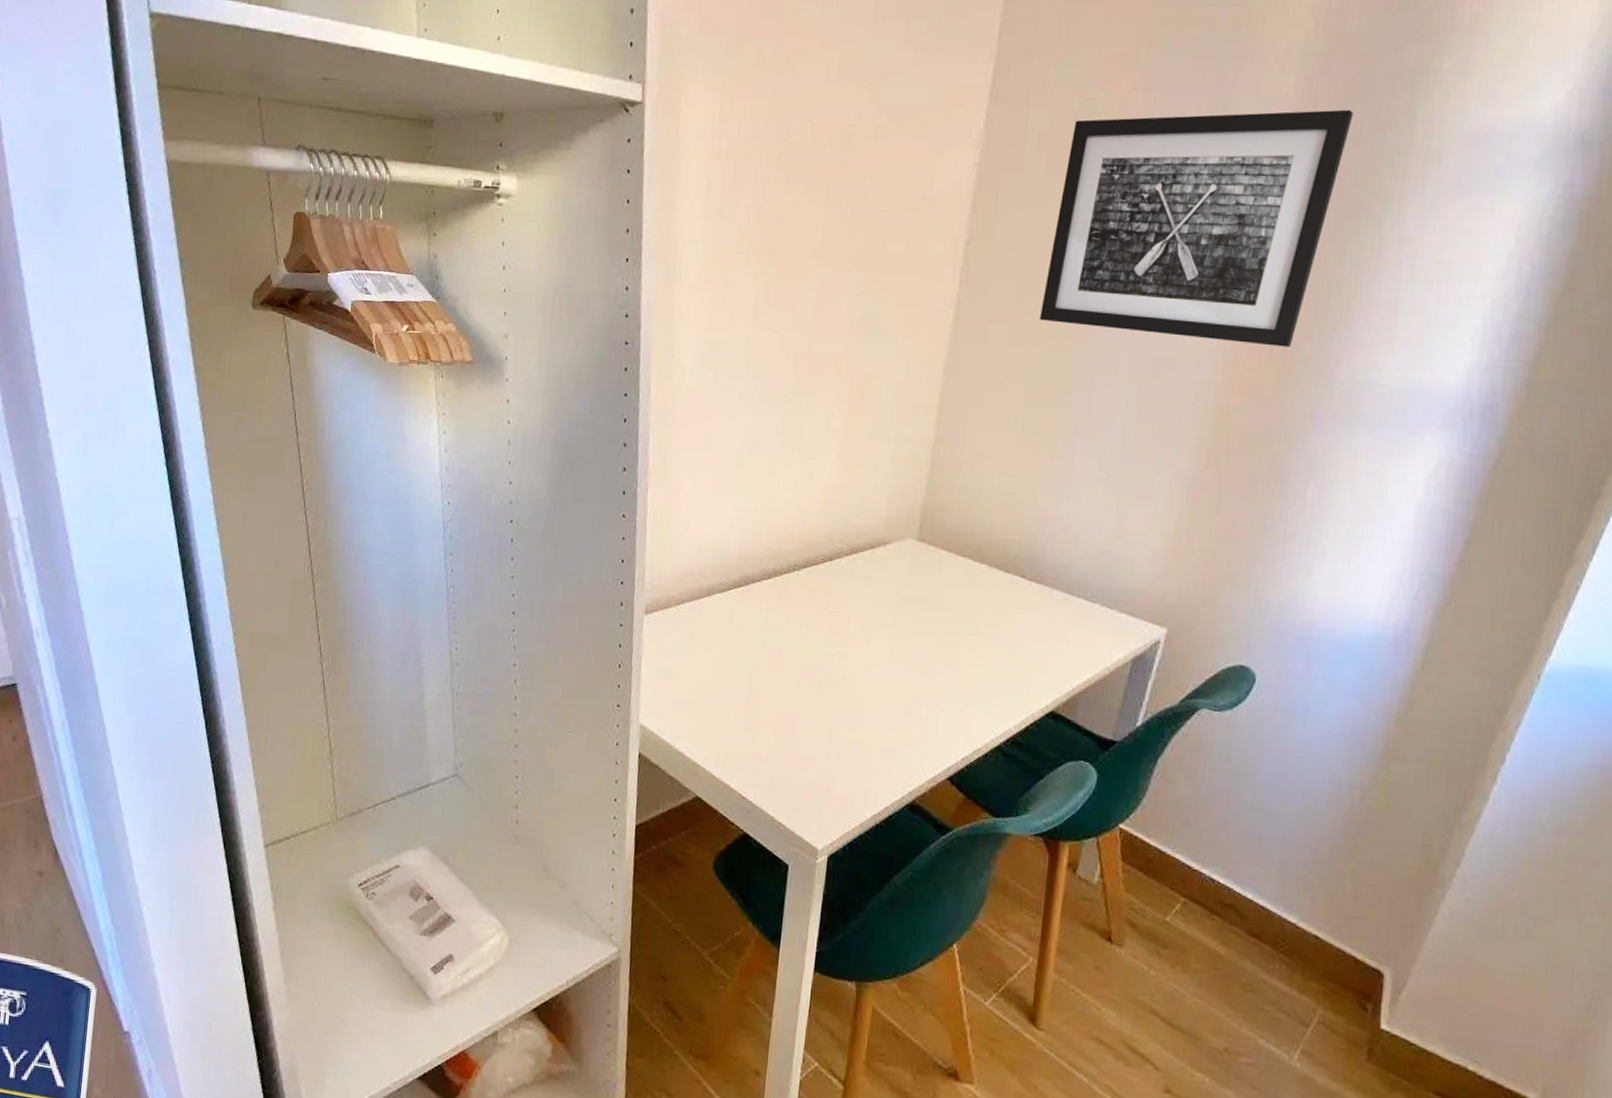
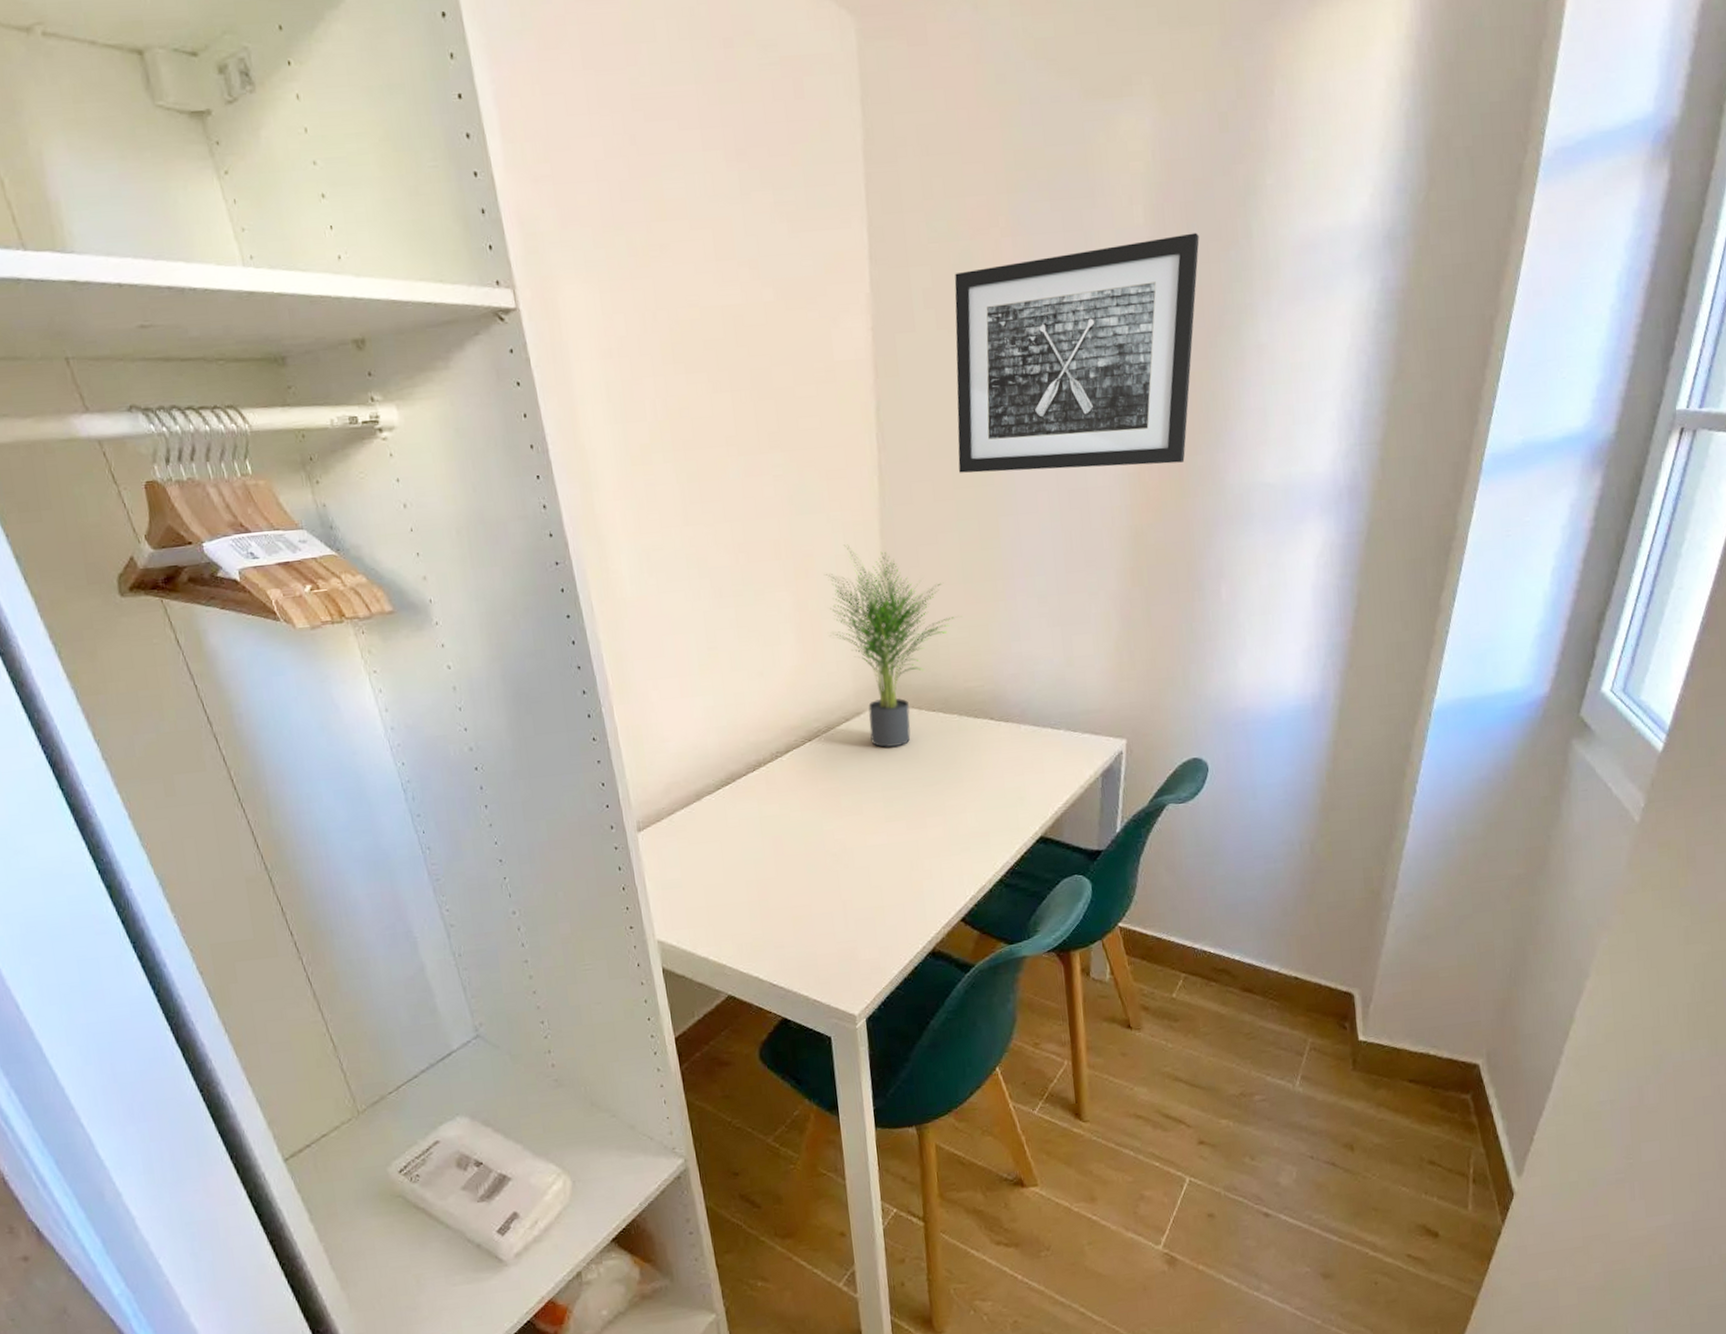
potted plant: none [871,372,1014,585] -> present [825,544,963,748]

